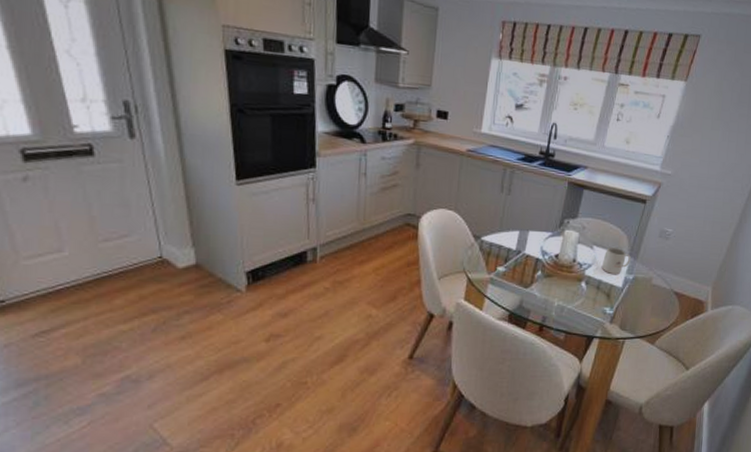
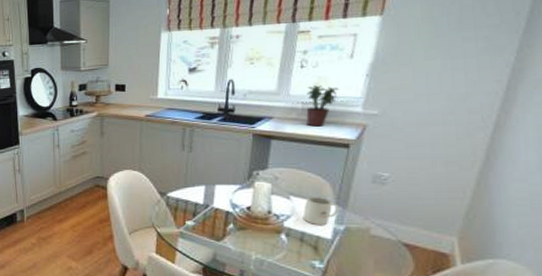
potted plant: none [615,140,645,181] -> present [306,85,339,127]

